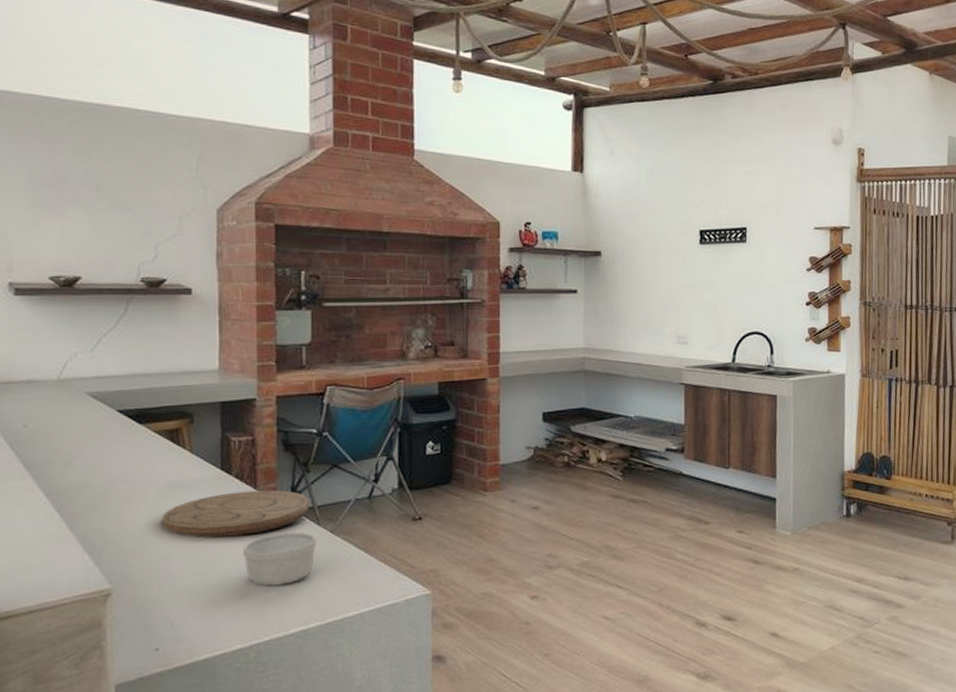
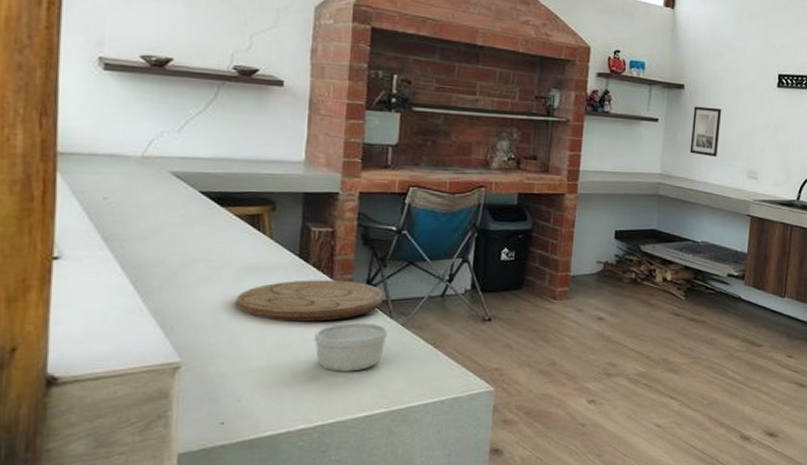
wall art: none [613,272,644,325] -> present [689,106,722,157]

